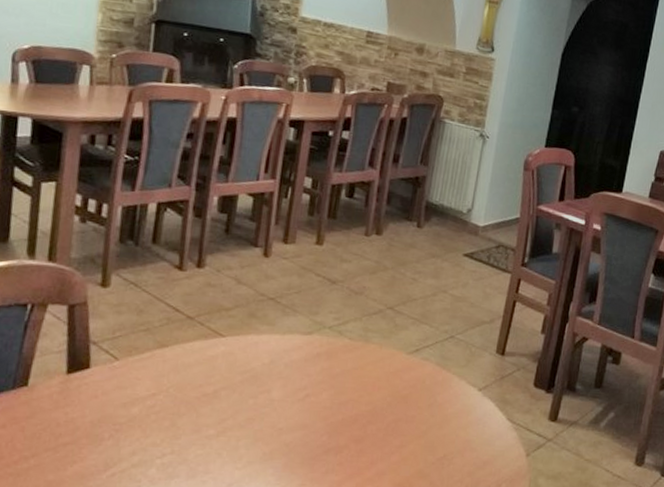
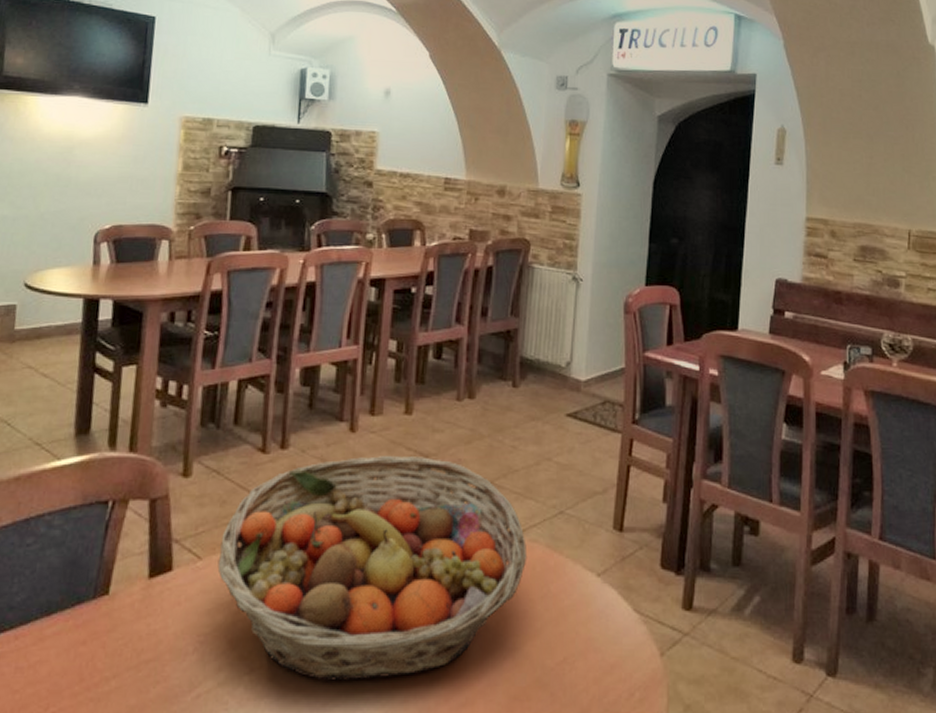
fruit basket: none [133,279,419,467] -> present [217,456,528,681]

